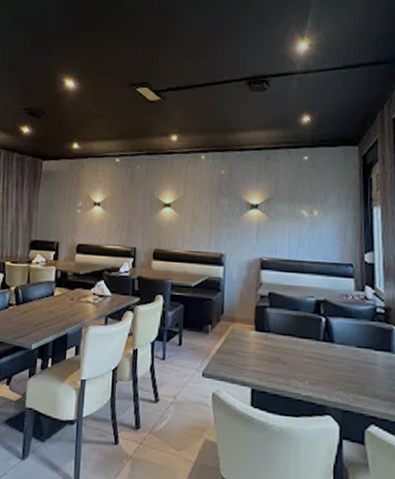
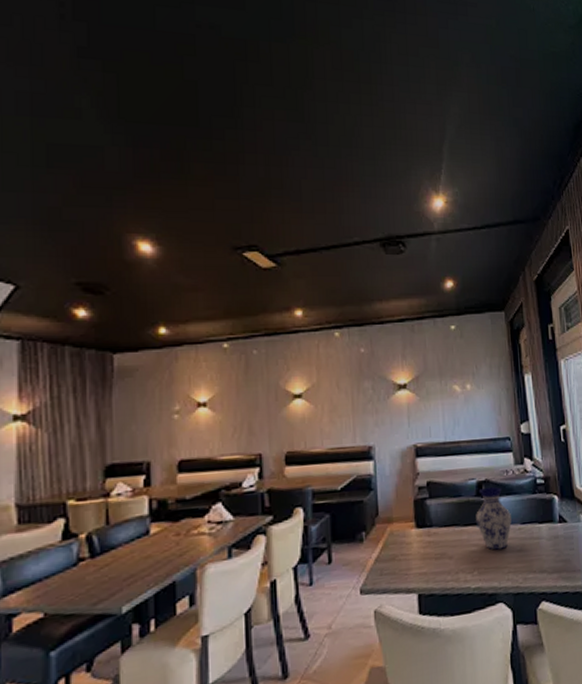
vase: none [312,307,347,367] -> present [476,487,512,550]

